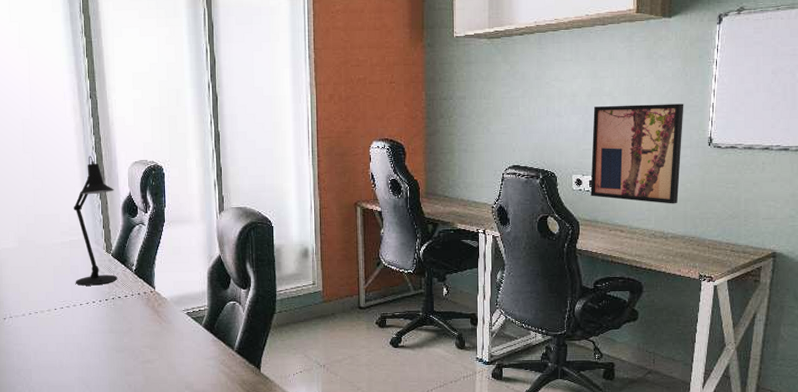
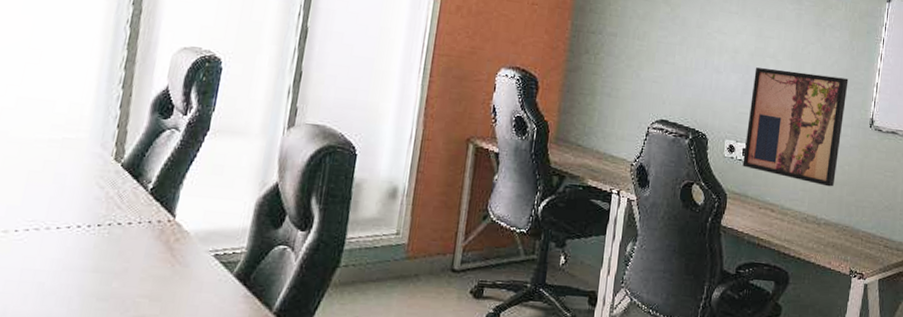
desk lamp: present [73,156,118,286] -> none [56,30,146,204]

